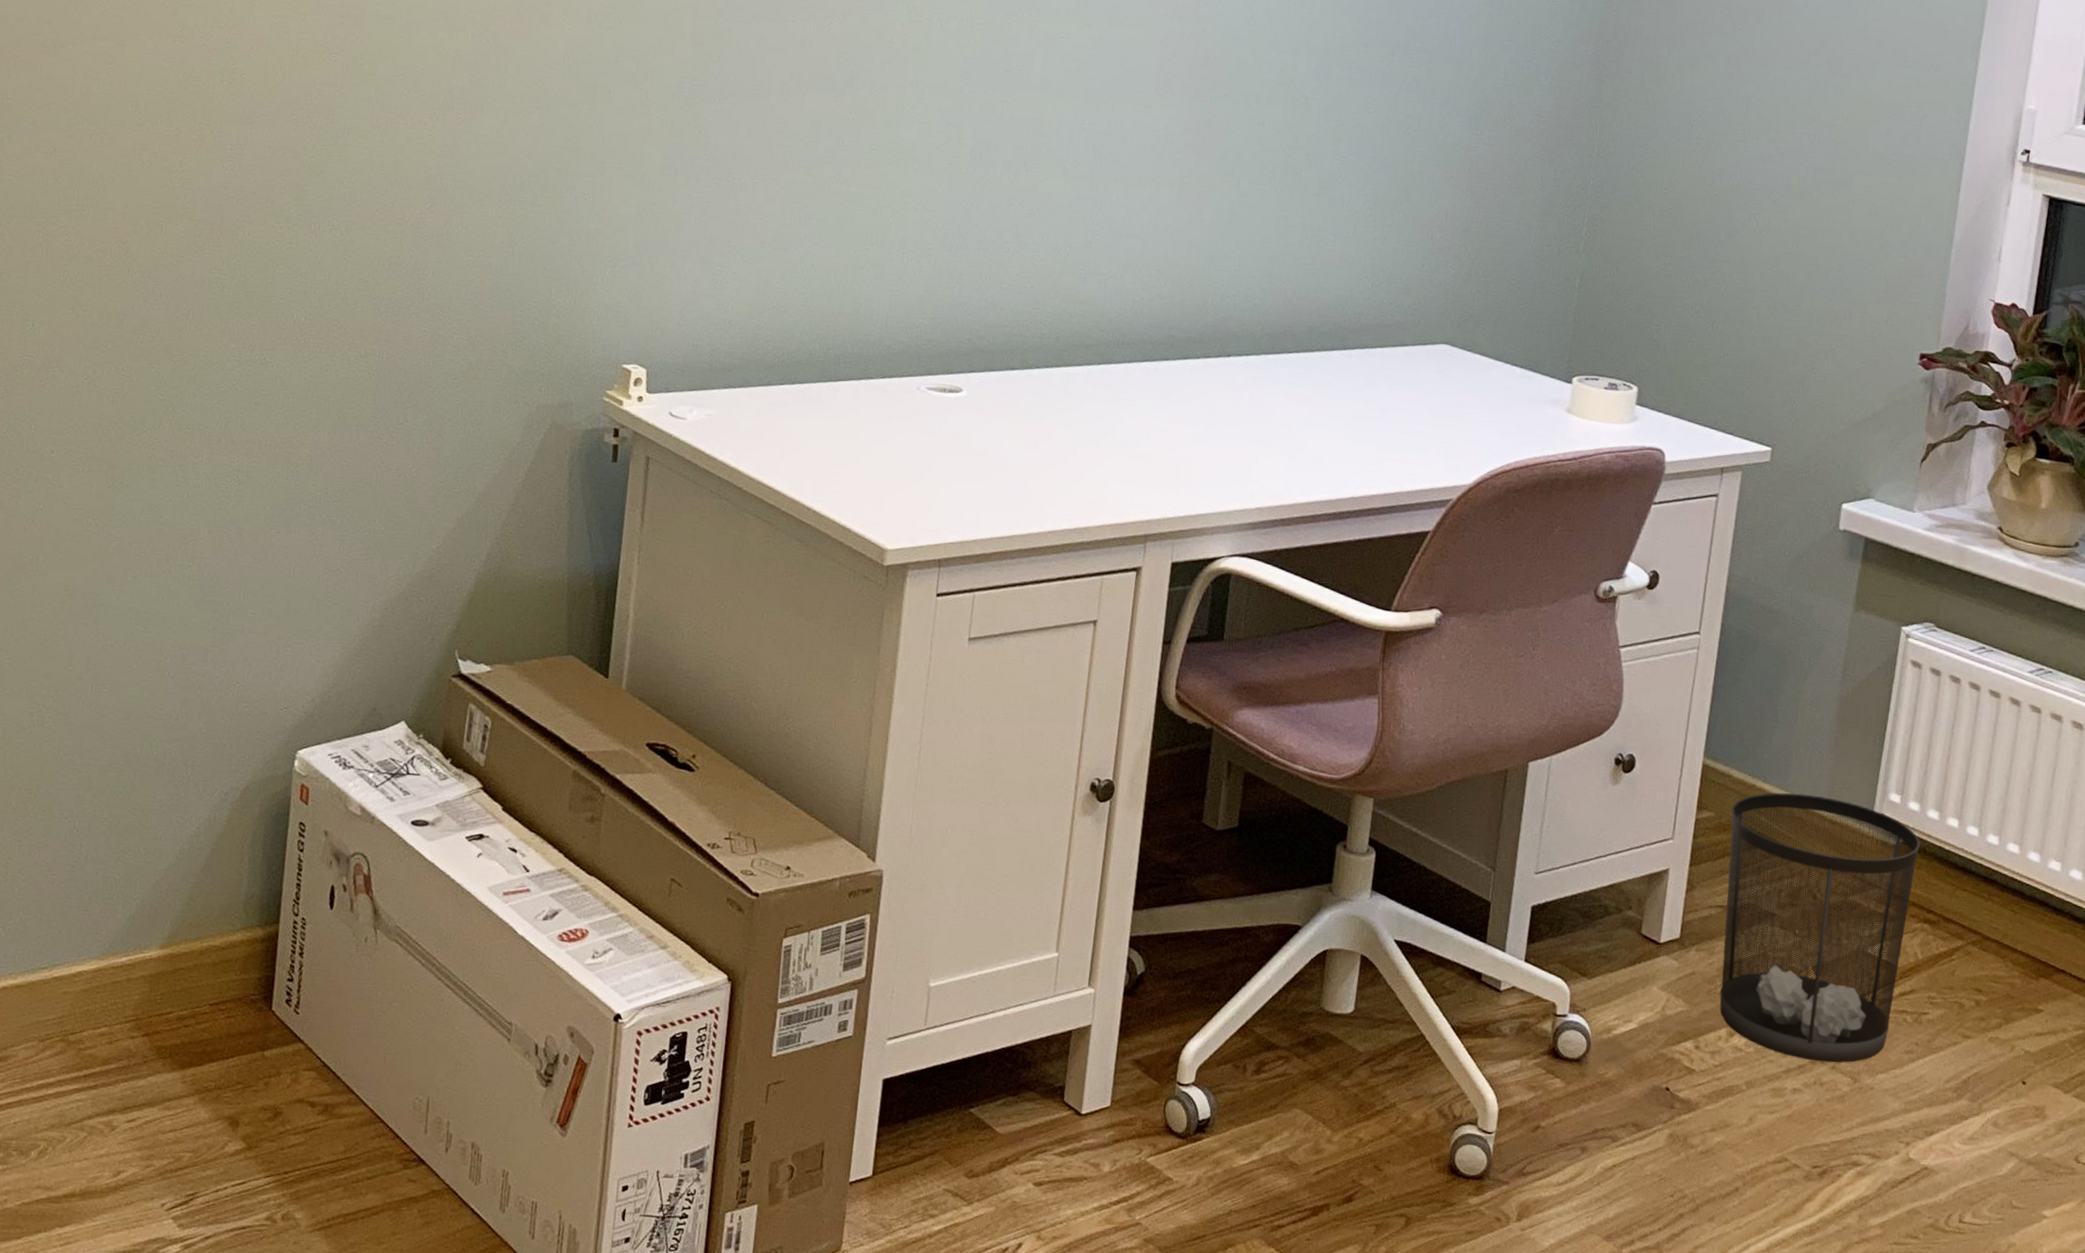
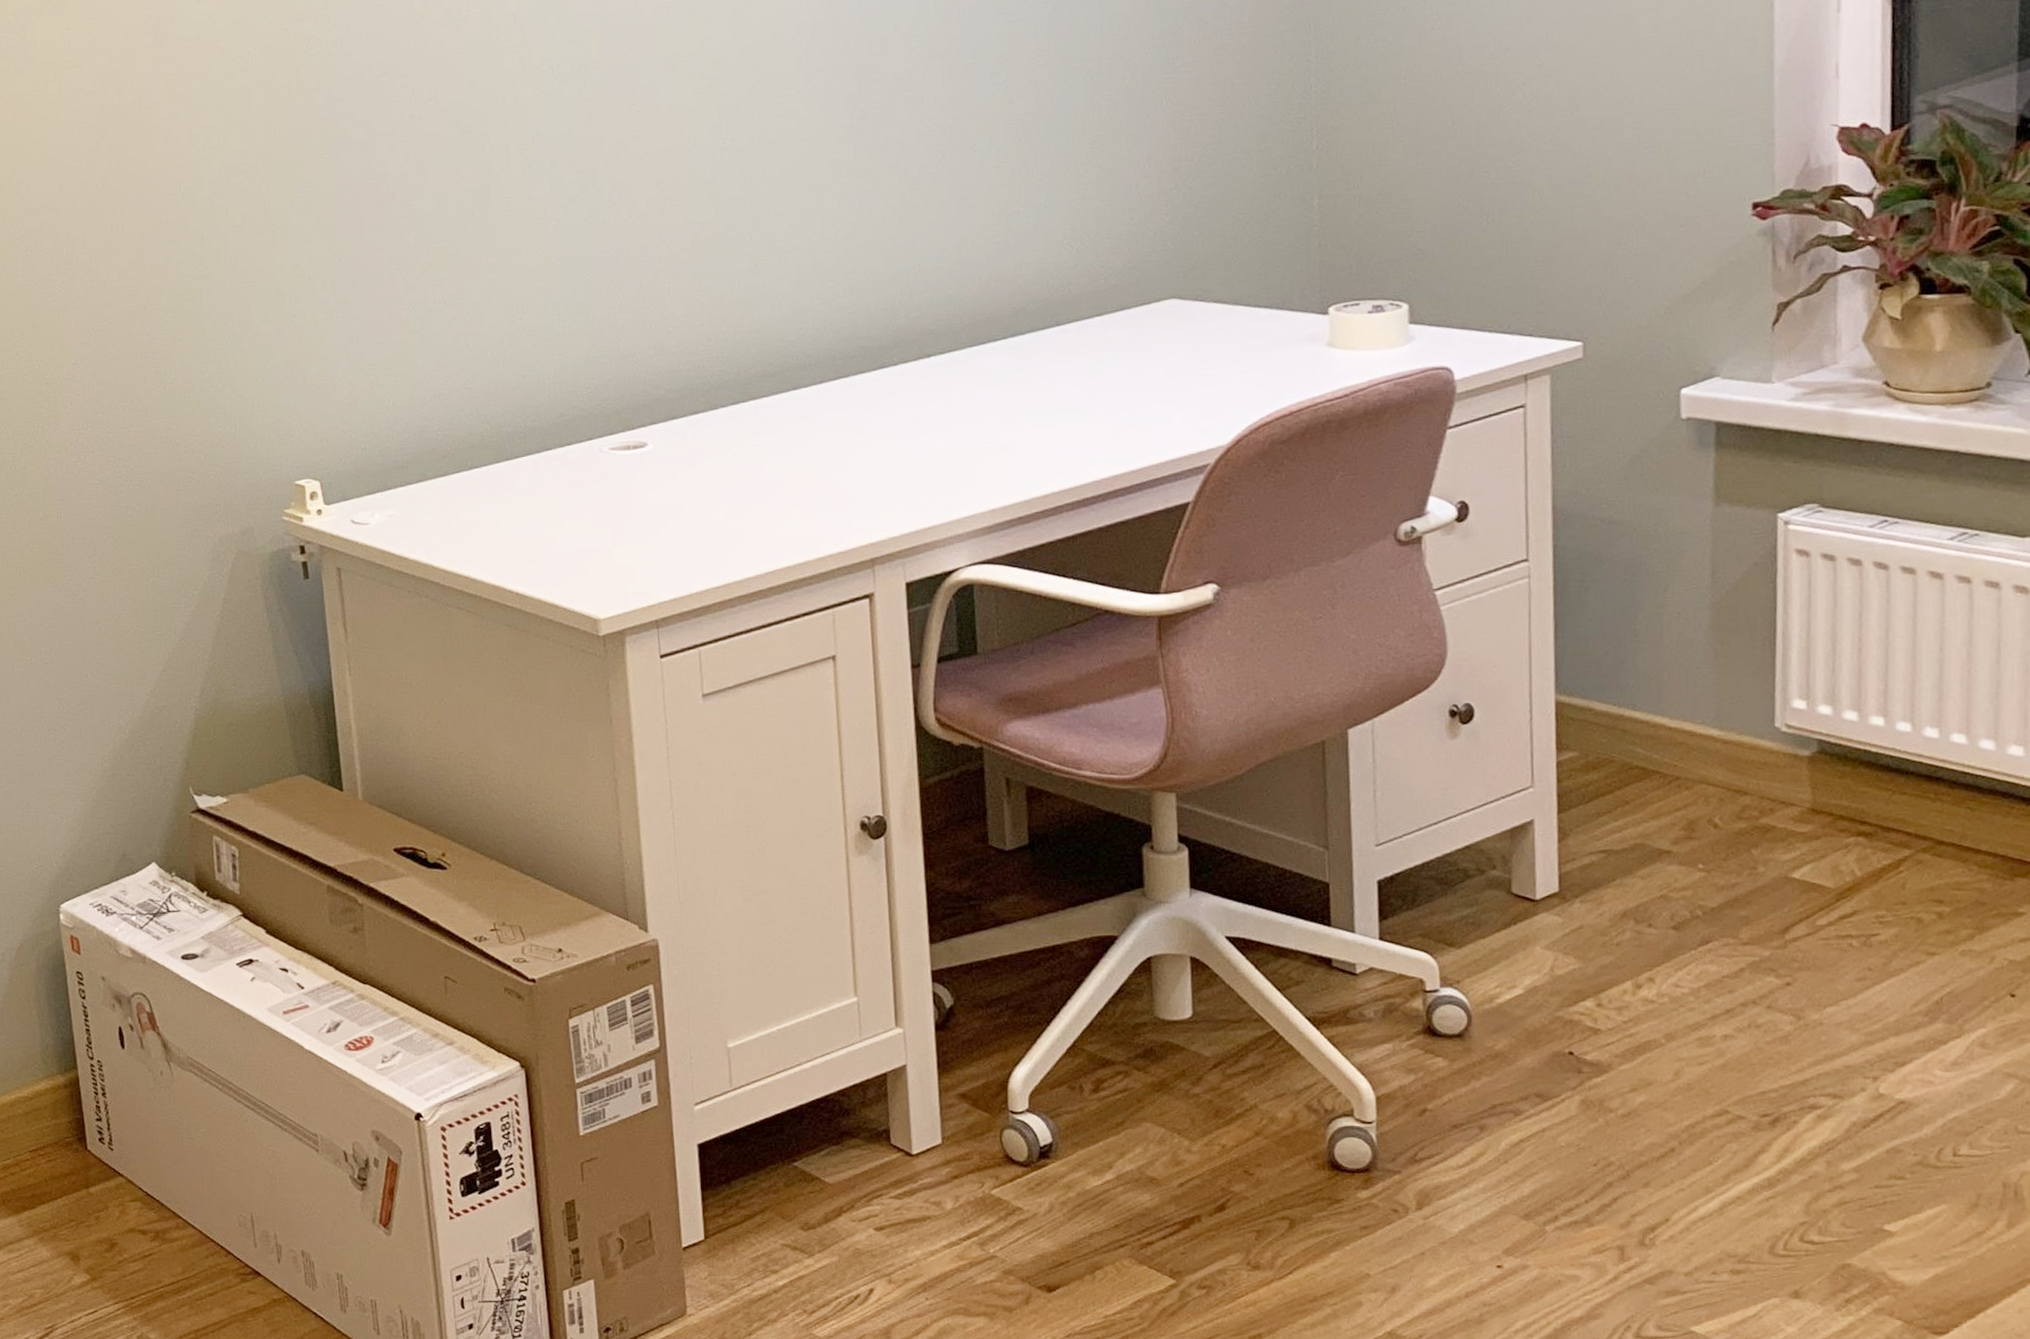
waste bin: present [1720,792,1920,1063] -> none [1598,715,1839,1003]

